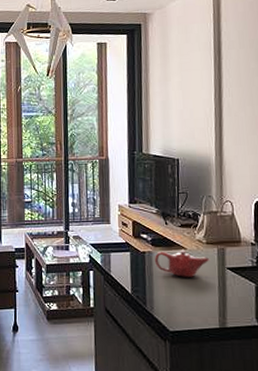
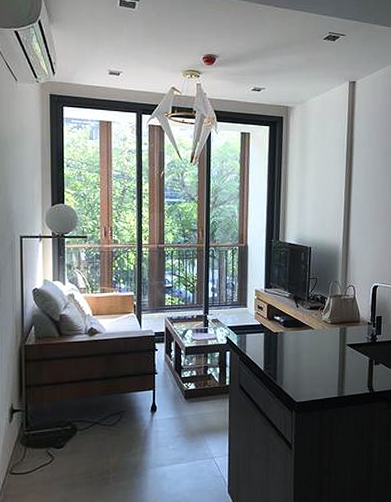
teapot: present [154,249,210,277] -> none [285,329,333,354]

